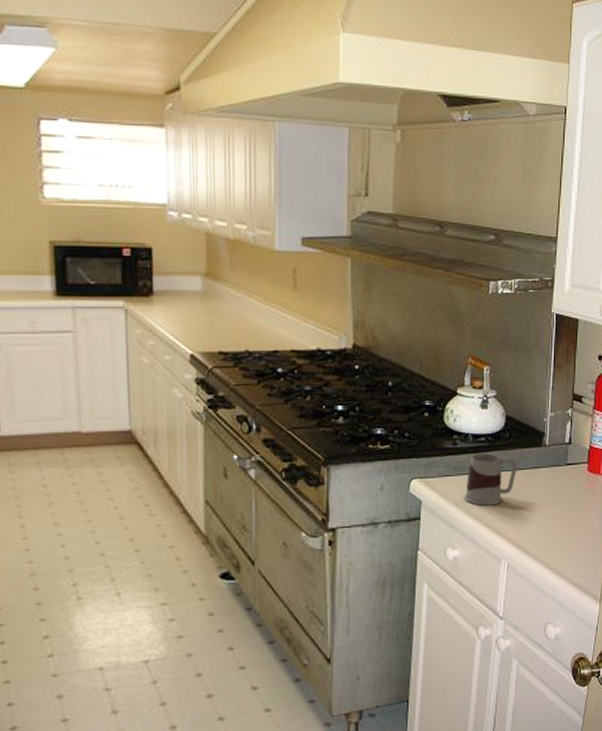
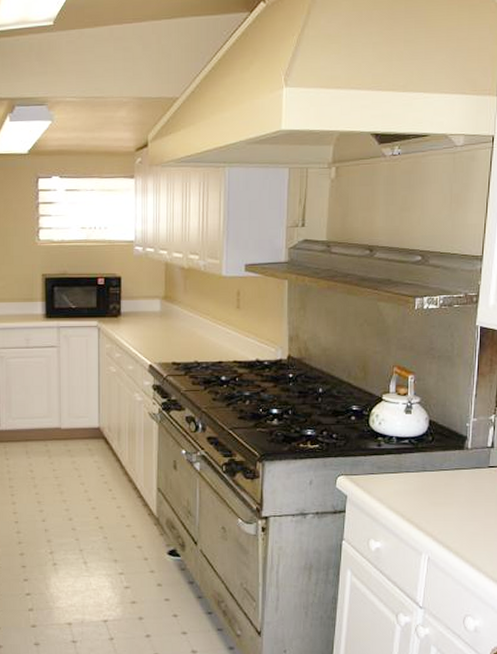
mug: present [464,453,517,506] -> none [387,454,440,503]

